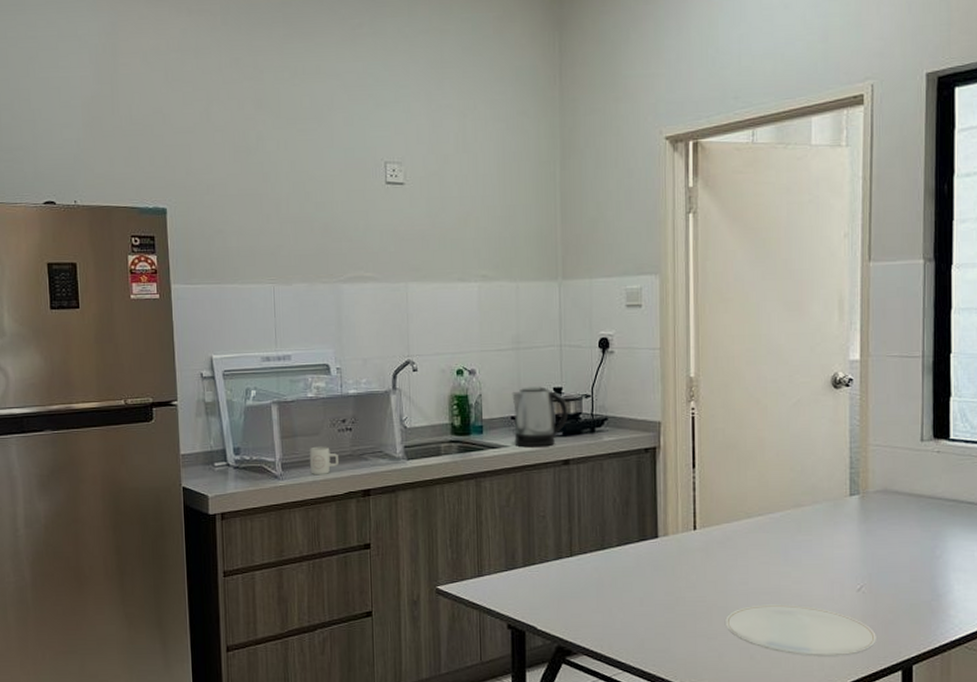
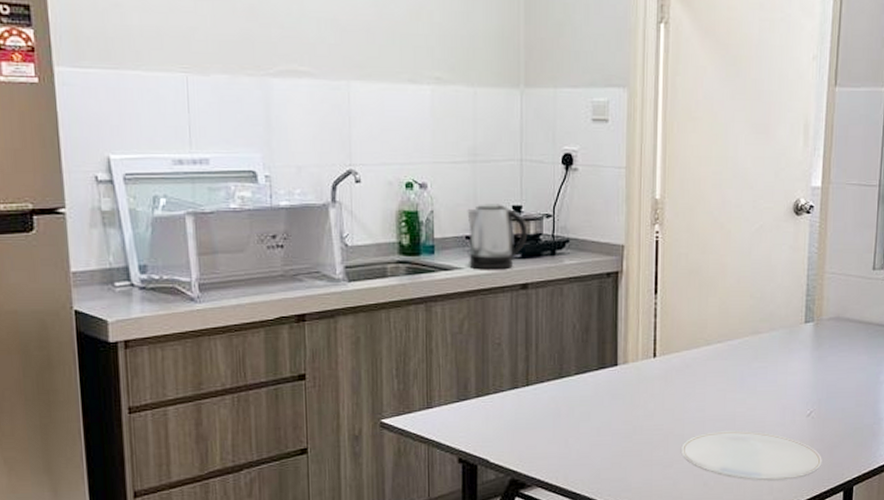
mug: present [309,446,340,476] -> none [232,265,269,298]

